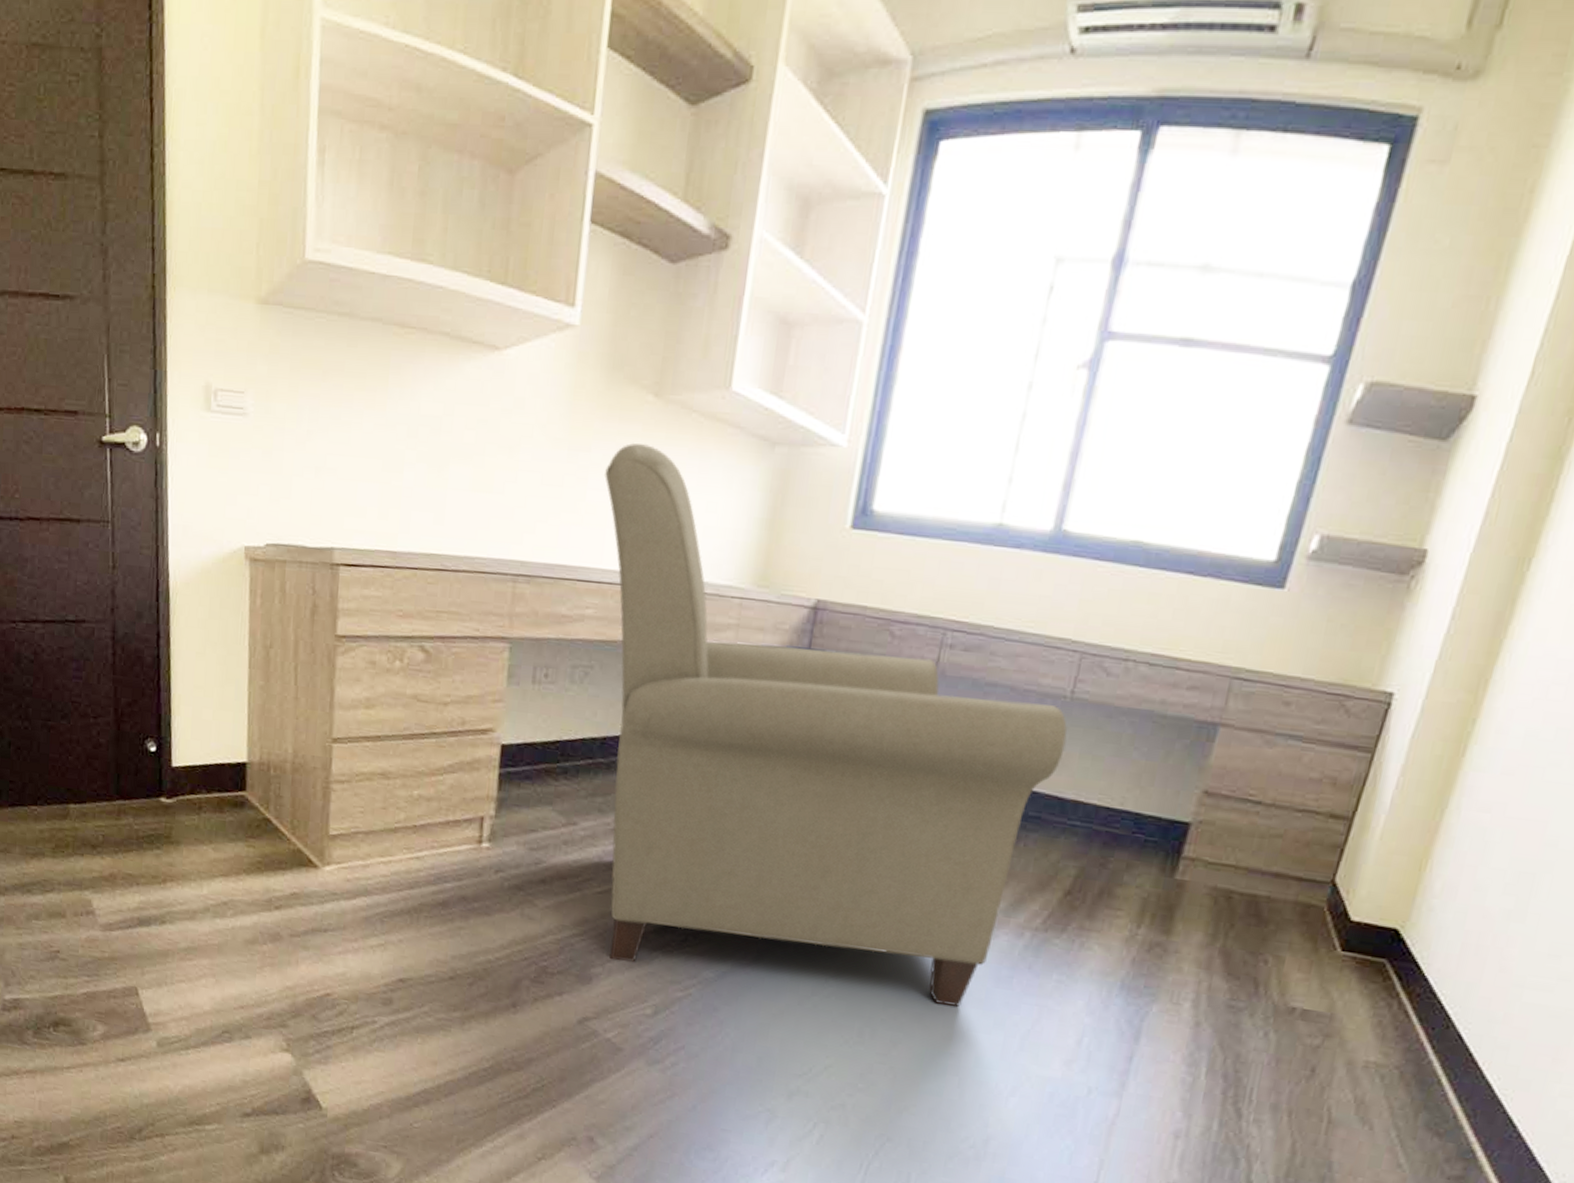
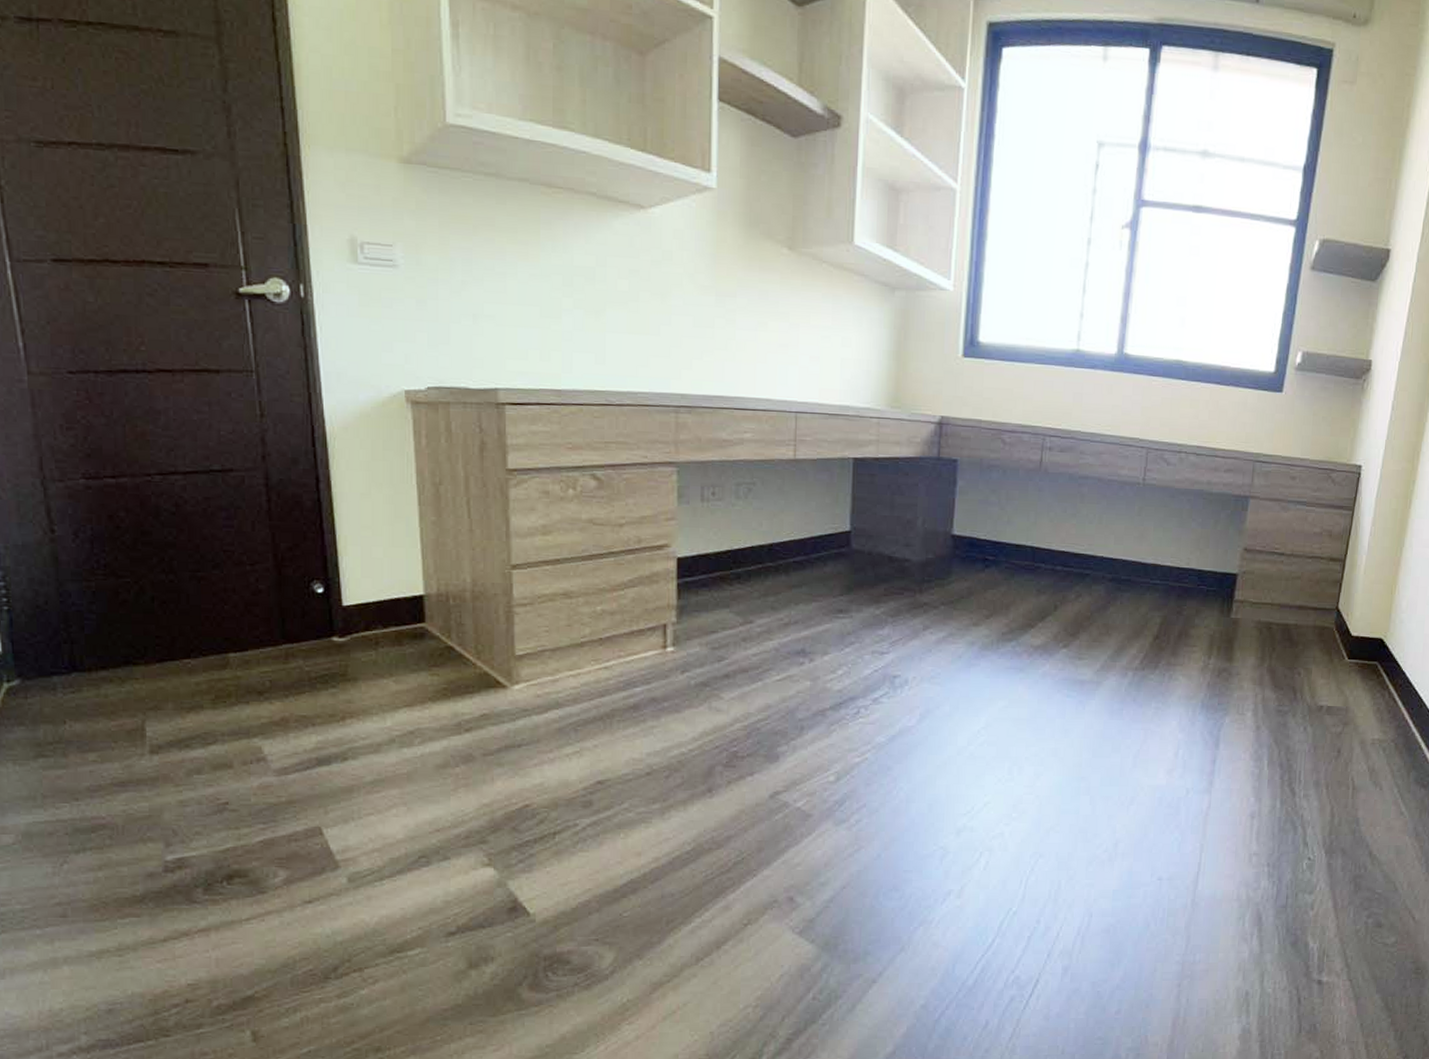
chair: present [604,443,1067,1007] -> none [751,289,1143,740]

